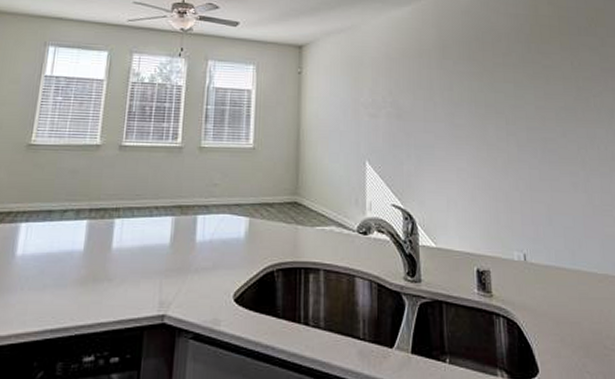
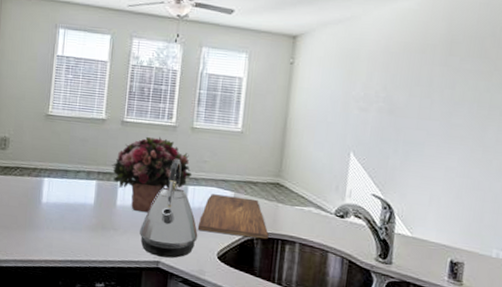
bouquet: none [106,160,202,254] -> present [111,136,192,213]
kettle: none [140,184,210,308] -> present [140,158,198,258]
cutting board: none [209,222,290,270] -> present [197,194,269,240]

